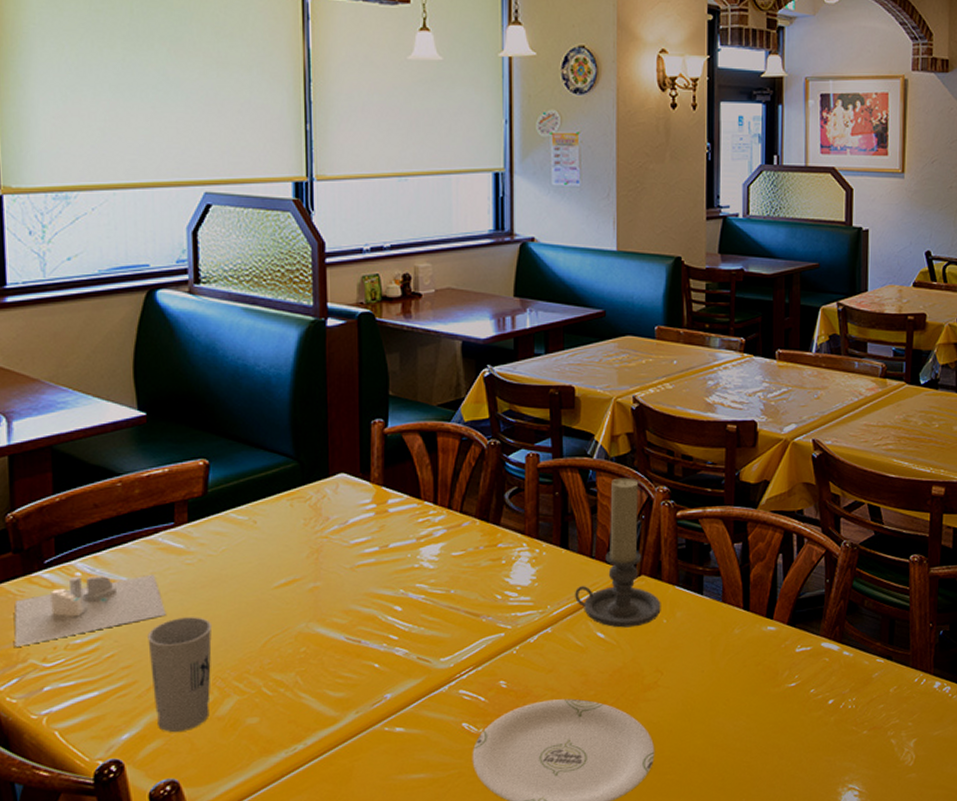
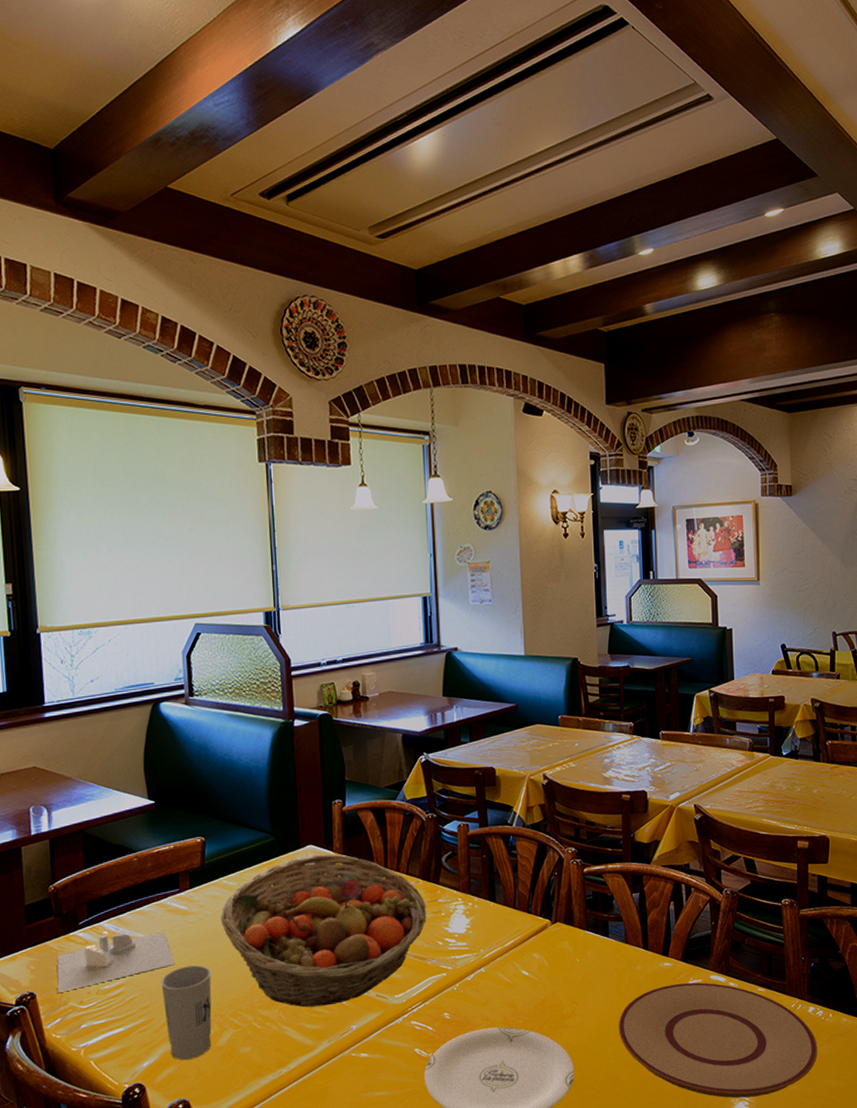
fruit basket: none [226,485,484,671] -> present [221,854,427,1007]
candle holder: present [575,477,661,628] -> none [503,841,575,967]
plate: none [709,650,942,787] -> present [618,982,818,1098]

